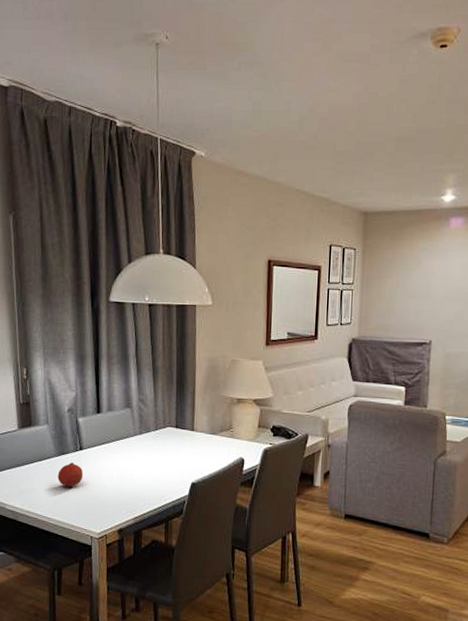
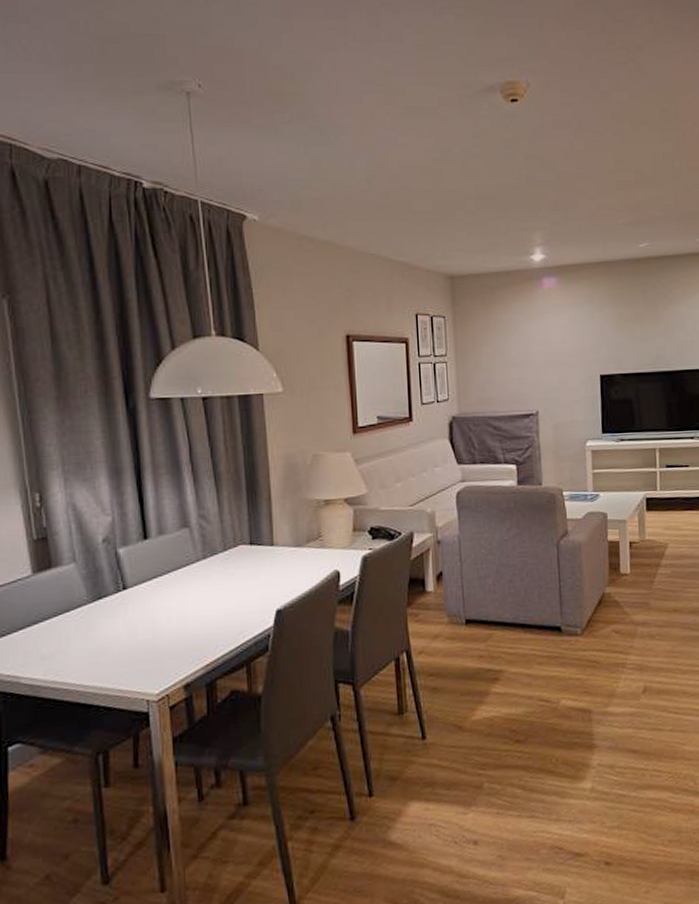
fruit: present [57,462,83,487] -> none [94,607,131,641]

